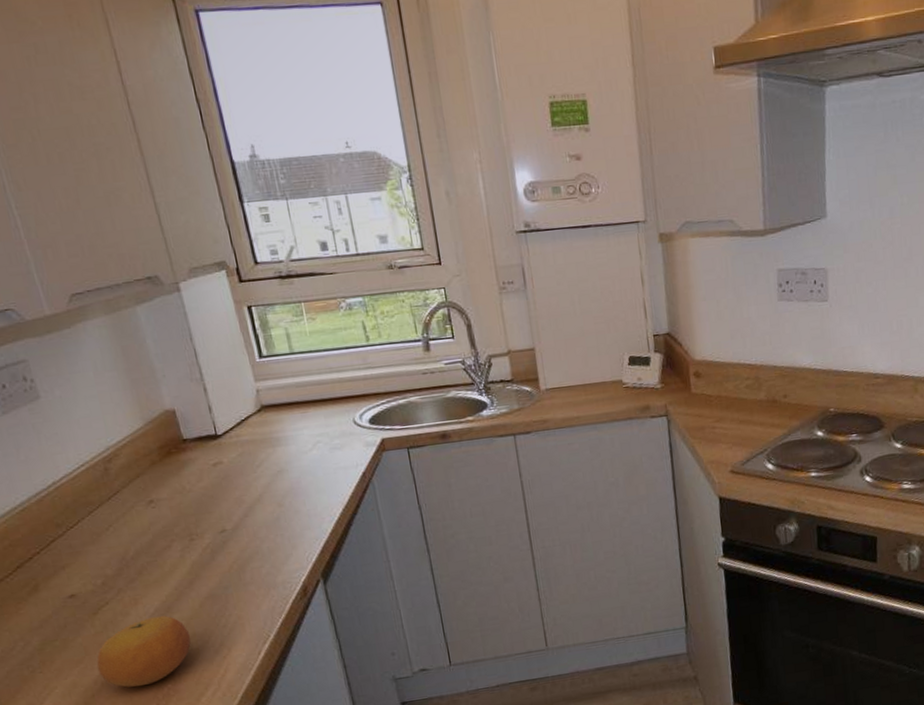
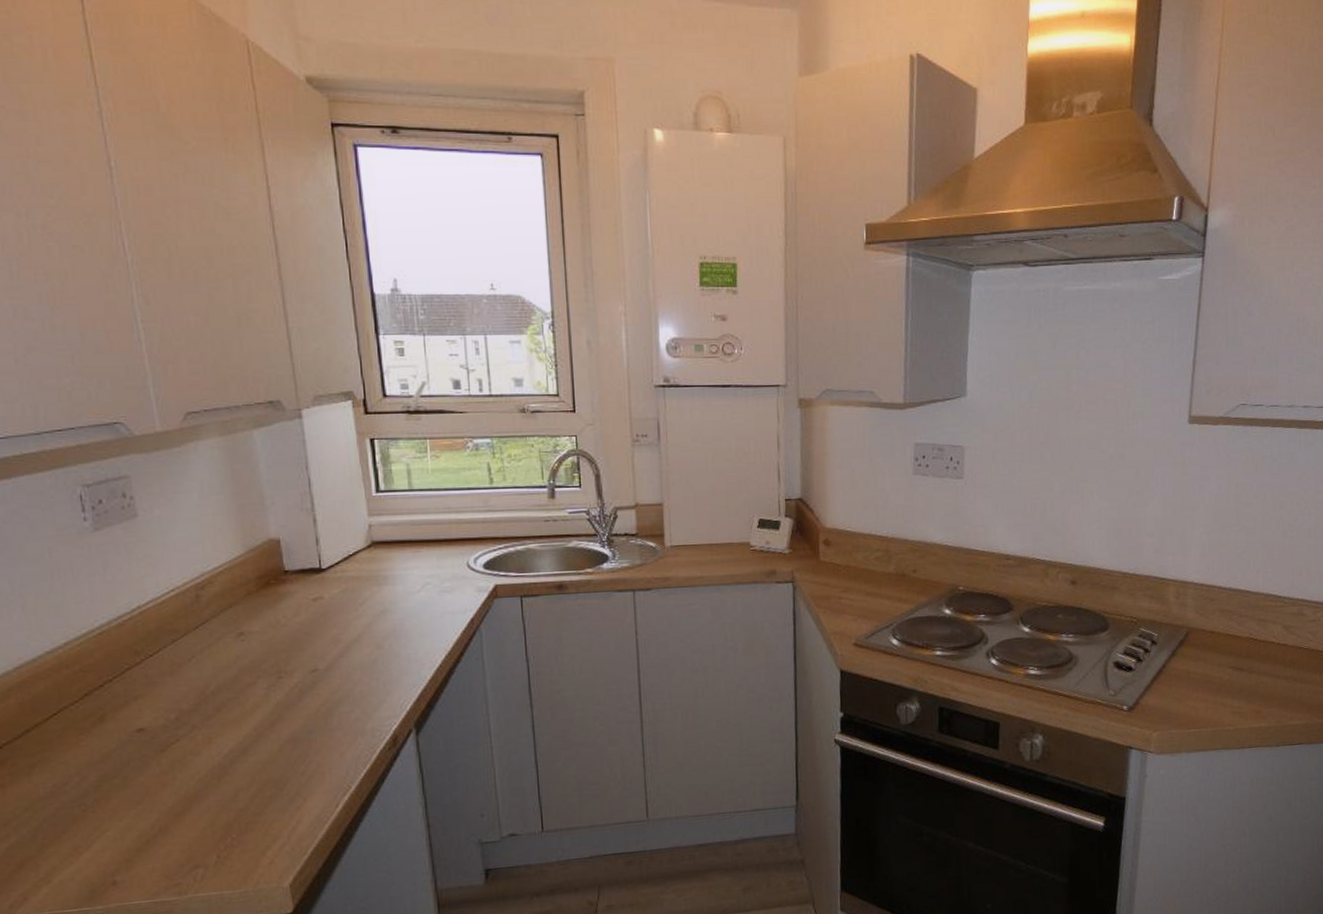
fruit: present [97,616,191,688] -> none [156,758,265,835]

